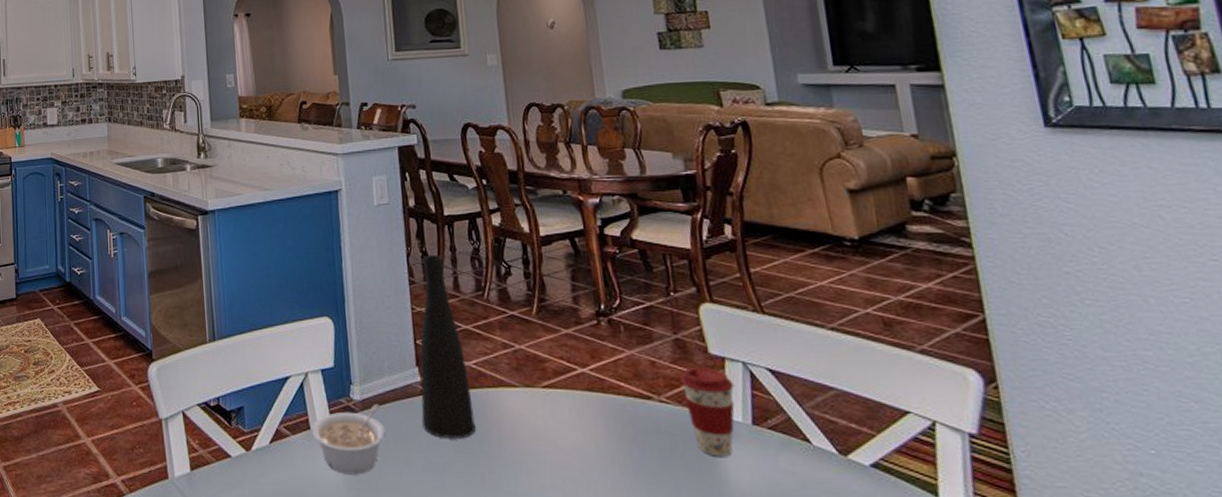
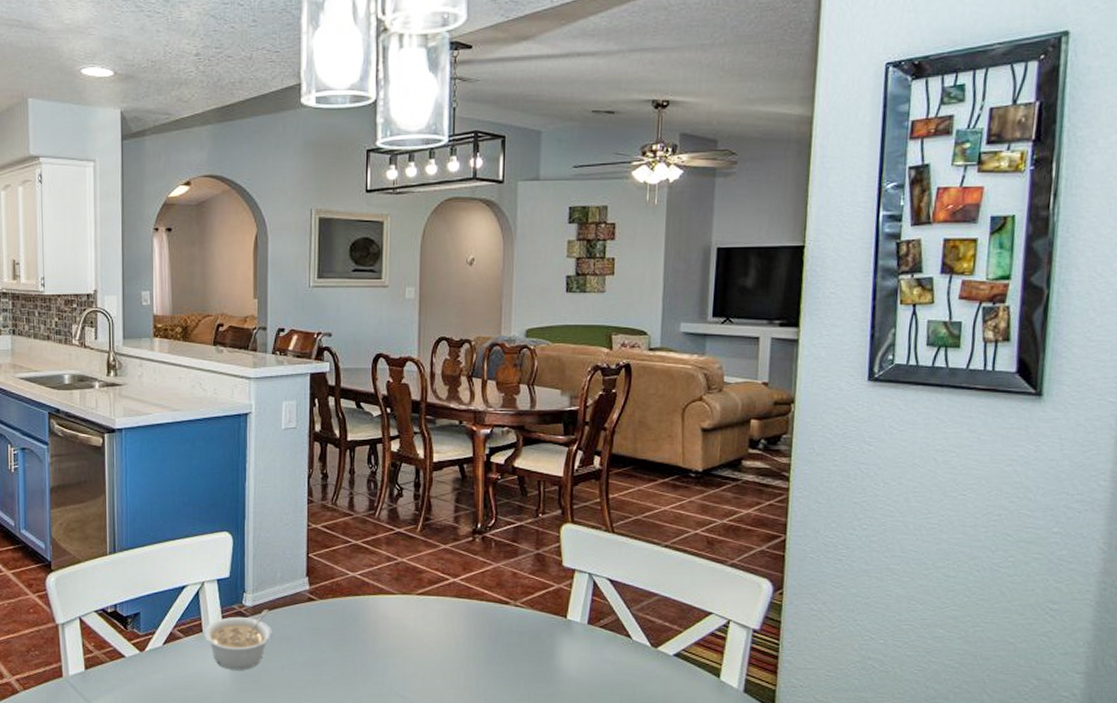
vase: present [420,254,476,438] -> none [307,476,354,638]
coffee cup: present [679,368,735,457] -> none [535,578,578,650]

